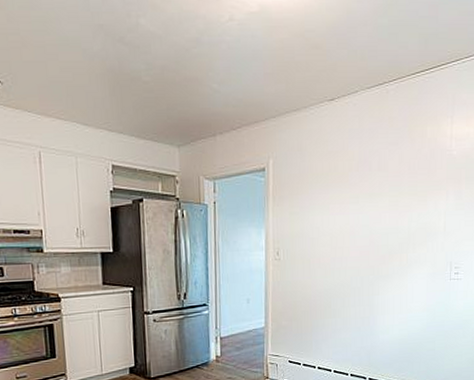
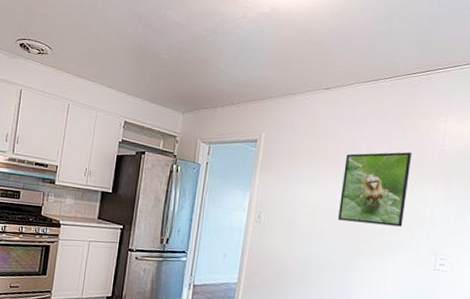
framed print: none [356,161,422,244] -> present [337,151,413,227]

